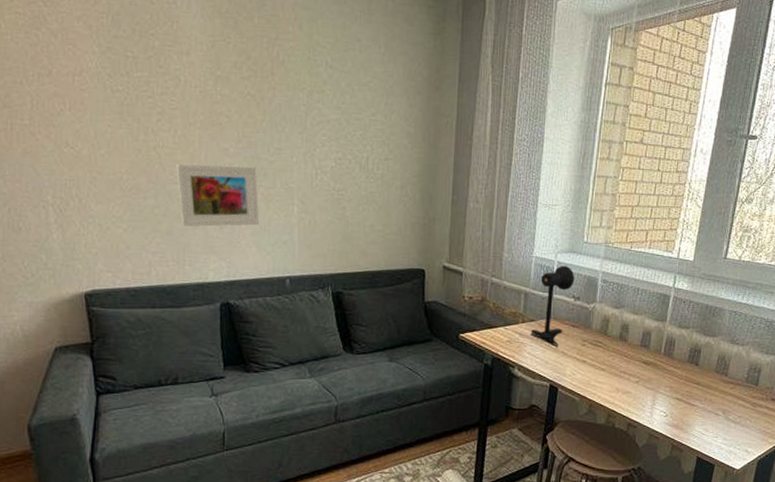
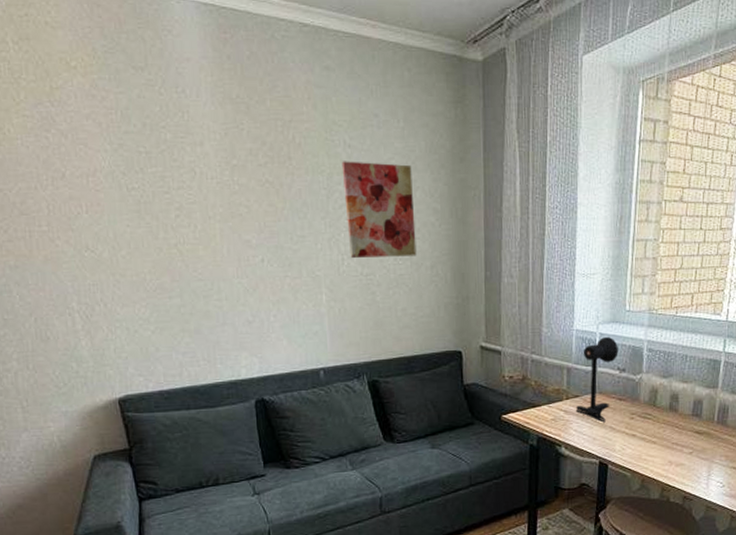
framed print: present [176,164,259,227] -> none [199,257,287,325]
wall art: none [322,80,389,176] -> present [341,161,417,258]

